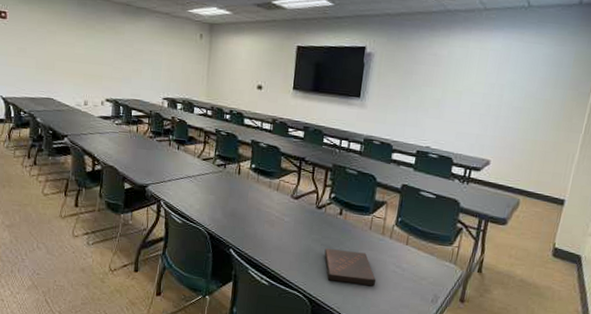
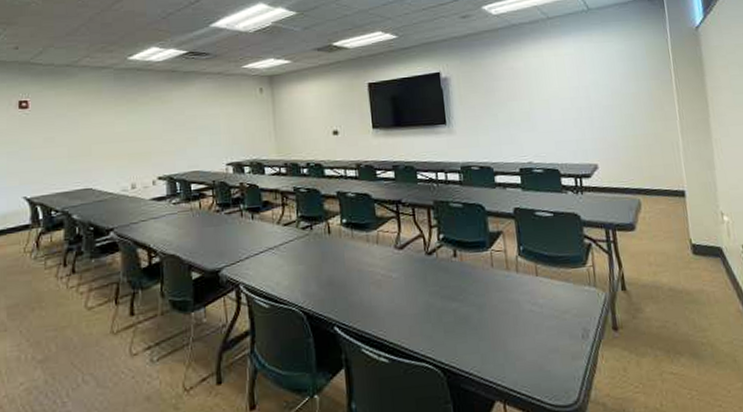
book: present [324,248,377,287] -> none [446,296,514,340]

